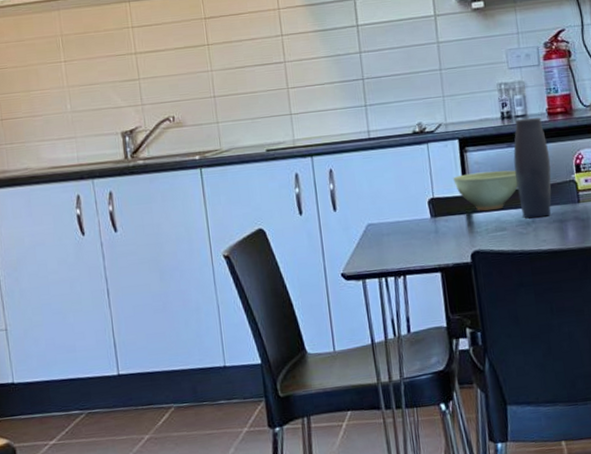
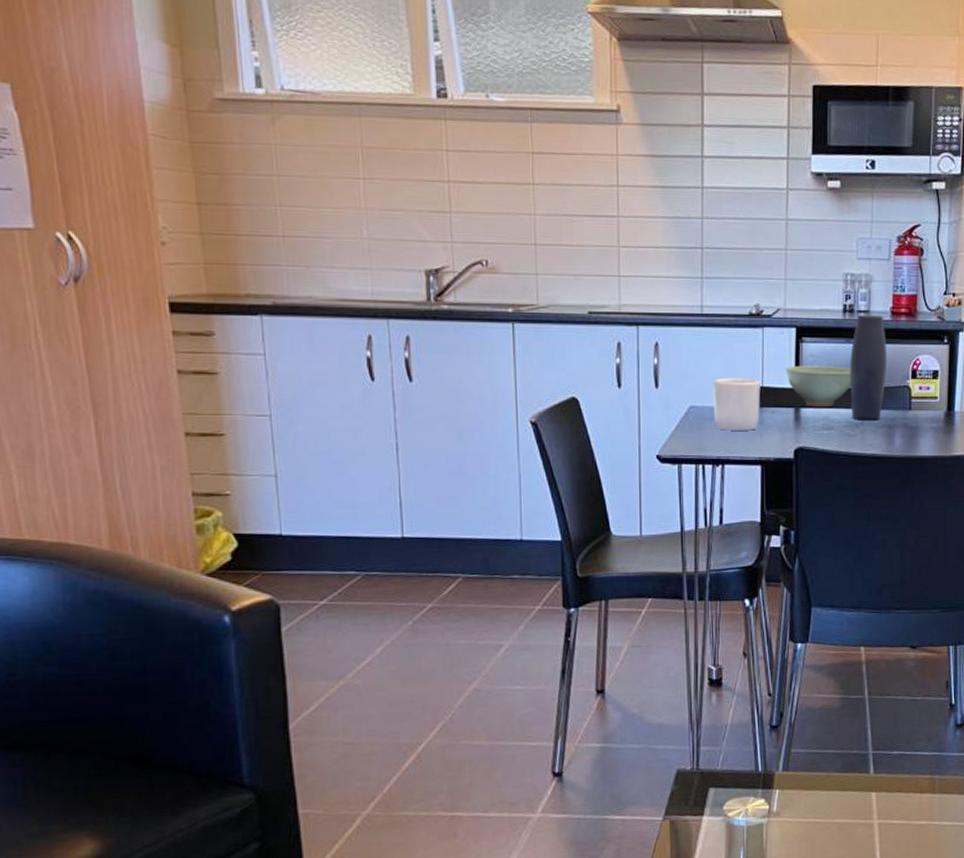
mug: none [386,192,434,243] -> present [712,378,761,431]

